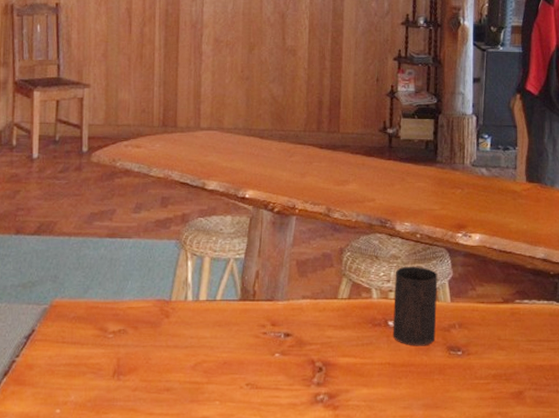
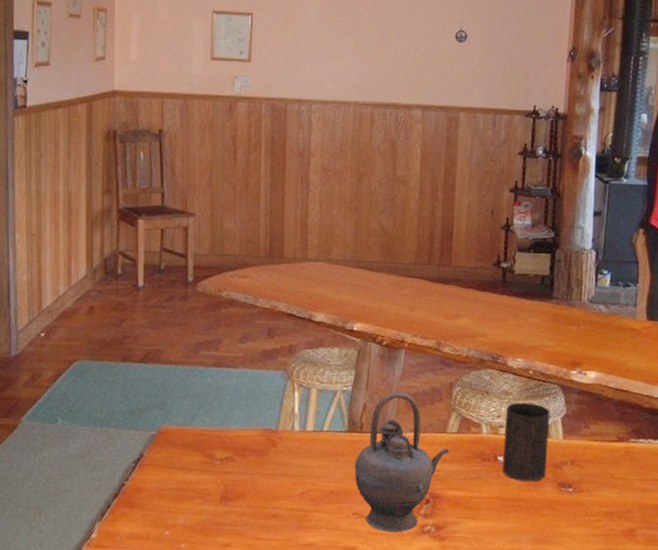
teapot: none [247,259,341,402] -> present [354,392,450,532]

